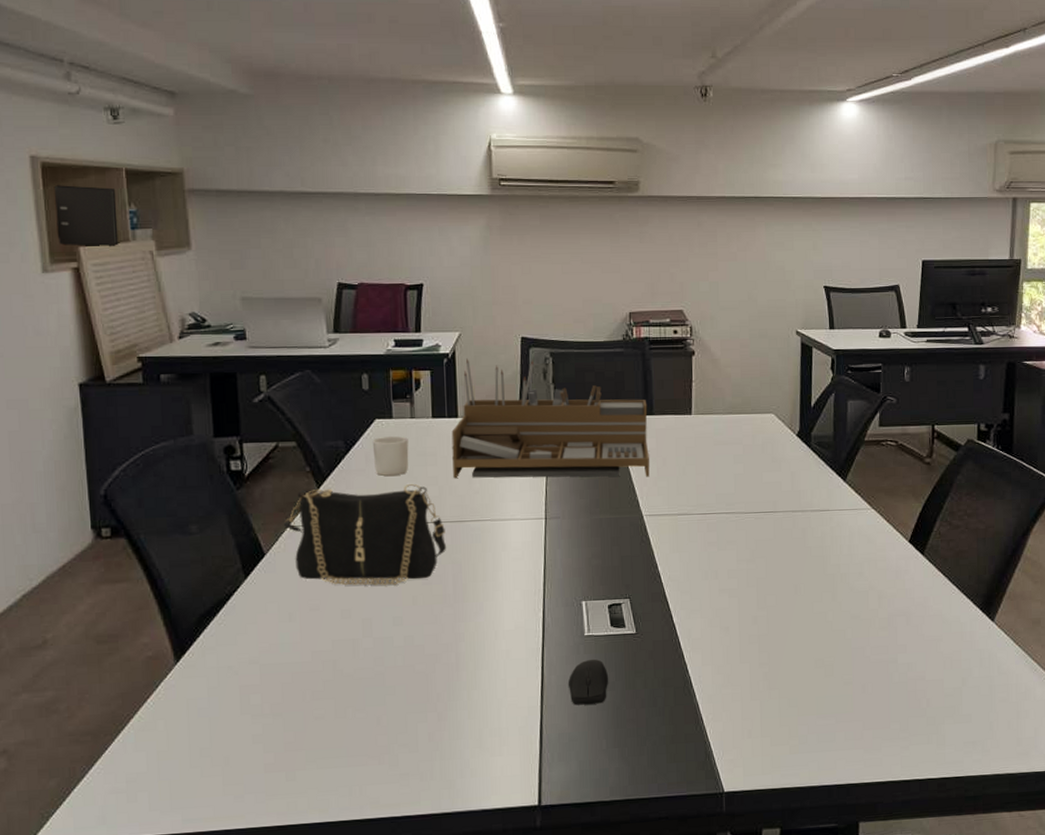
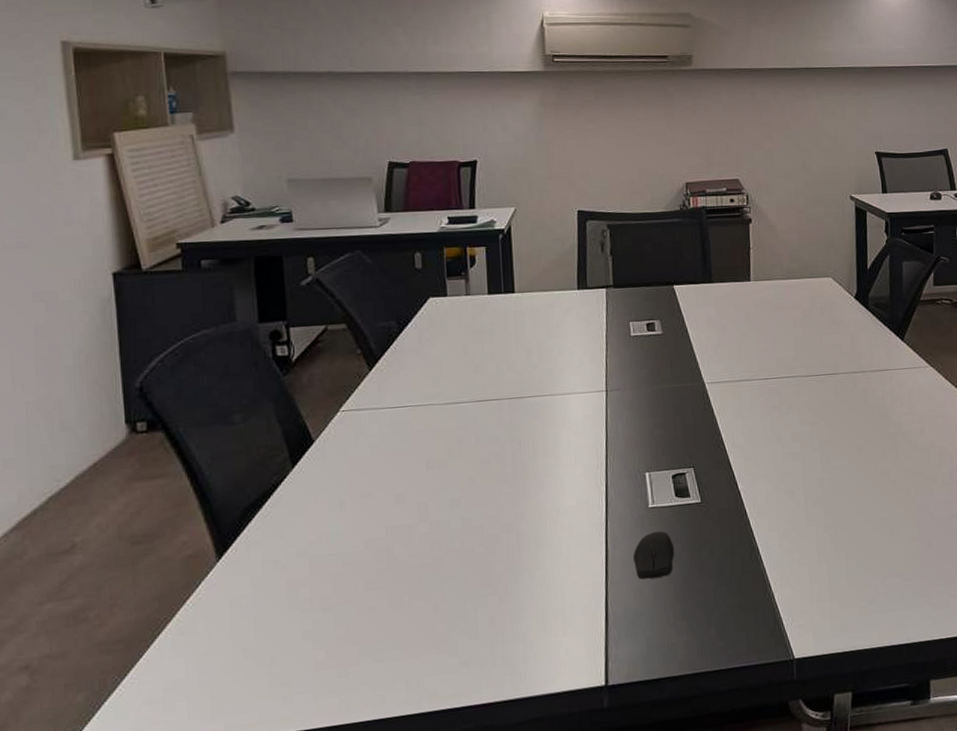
binder: present [55,185,119,247] -> none [88,70,157,132]
handbag: present [283,483,446,586] -> none [333,361,505,470]
mug: present [372,435,409,476] -> none [426,313,465,355]
desk organizer: present [451,358,650,478] -> none [508,232,710,354]

